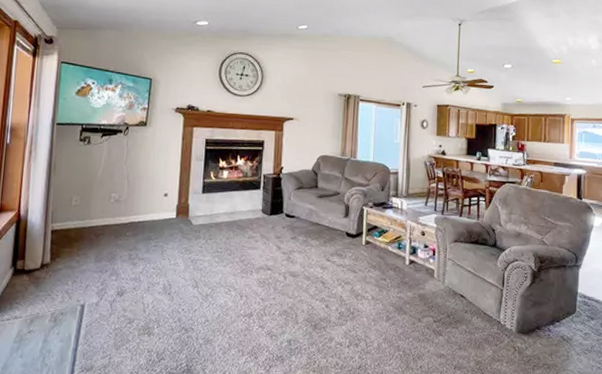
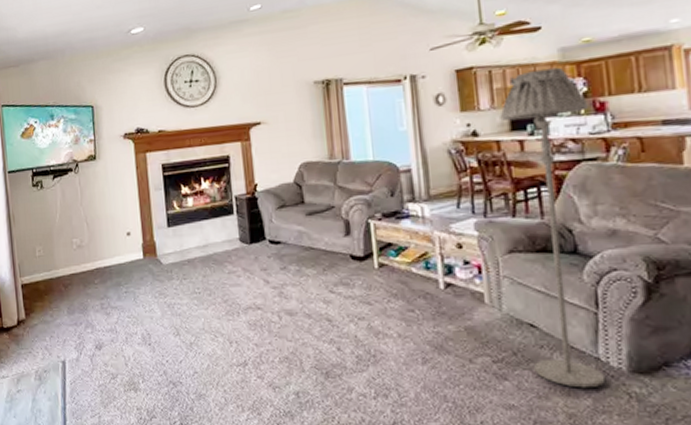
floor lamp: none [460,115,515,343] -> present [500,67,606,388]

